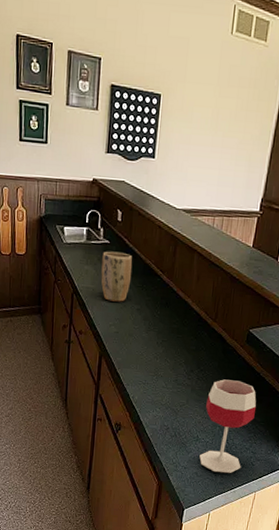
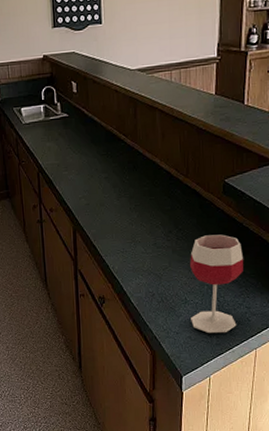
plant pot: present [101,251,133,302] -> none [63,123,95,174]

